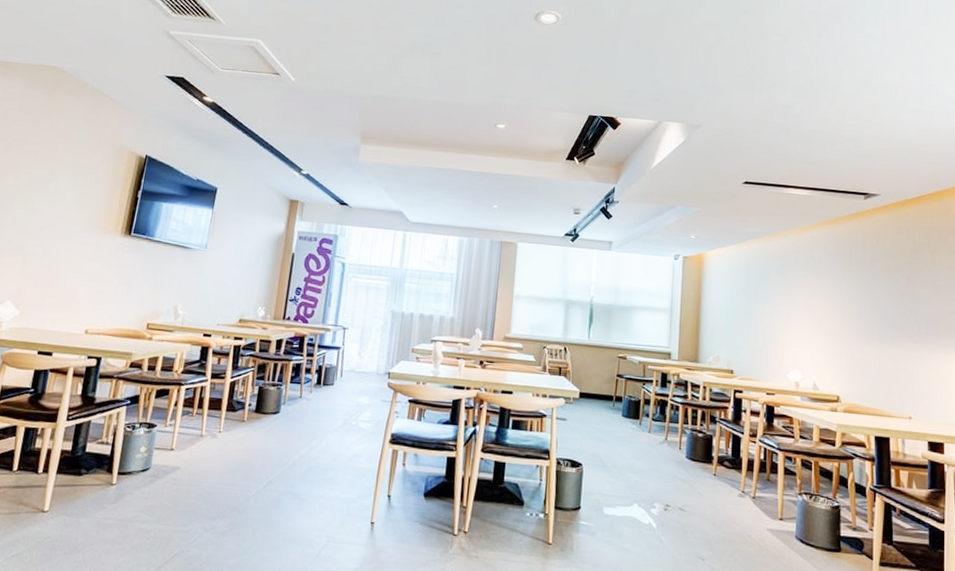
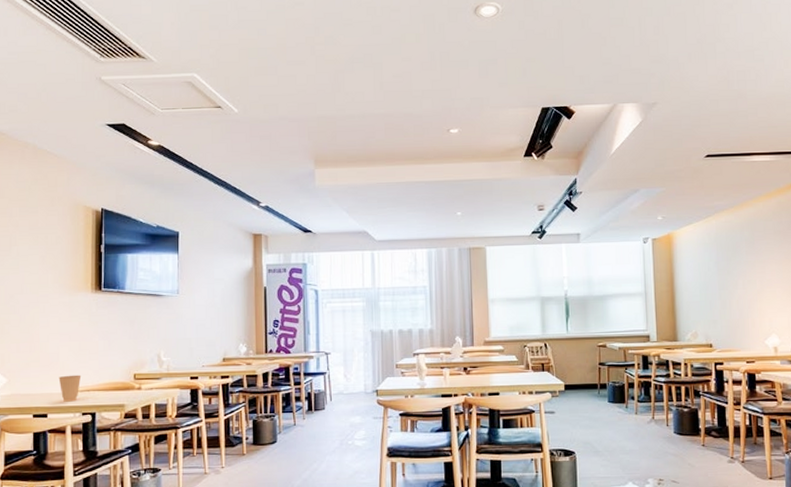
cup: none [70,315,95,344] -> present [58,374,82,402]

